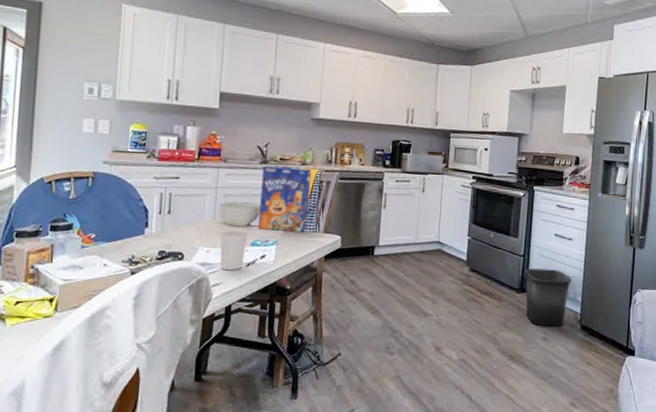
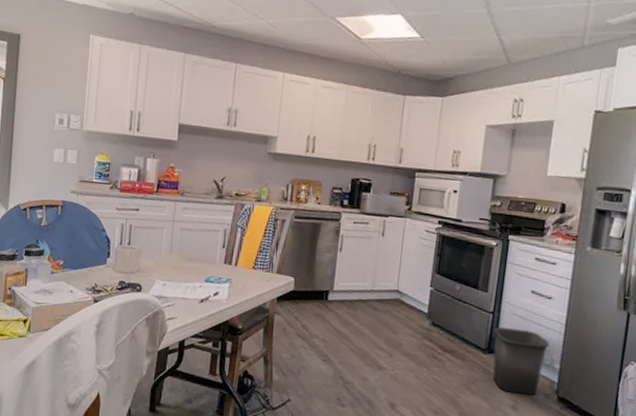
mug: none [152,213,183,244] -> present [113,244,141,274]
bowl: present [218,201,261,227] -> none [174,236,216,263]
cup: present [220,230,247,271] -> none [175,265,202,306]
cereal box: present [258,165,312,232] -> none [212,200,267,271]

